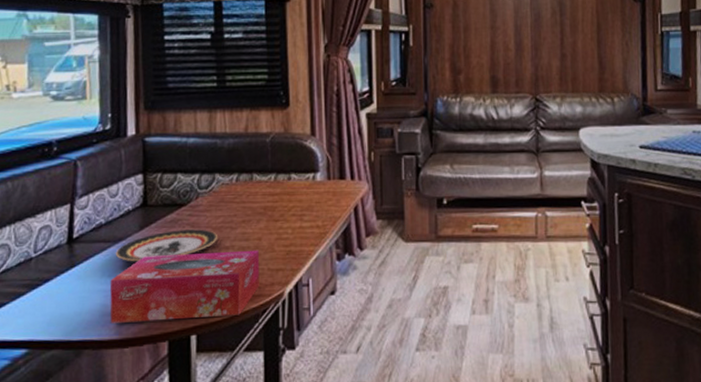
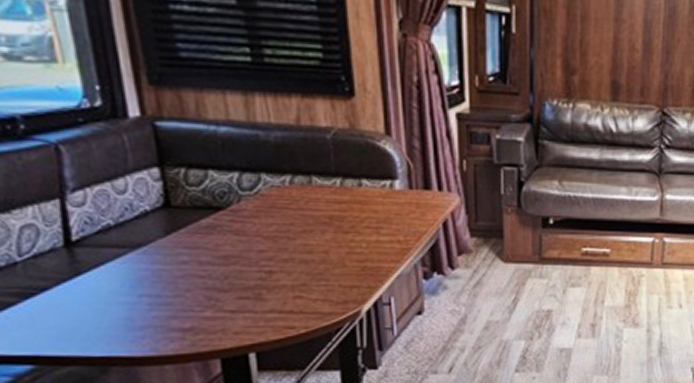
tissue box: present [109,250,260,323] -> none [133,264,330,339]
plate: present [115,229,217,262] -> none [135,238,271,272]

